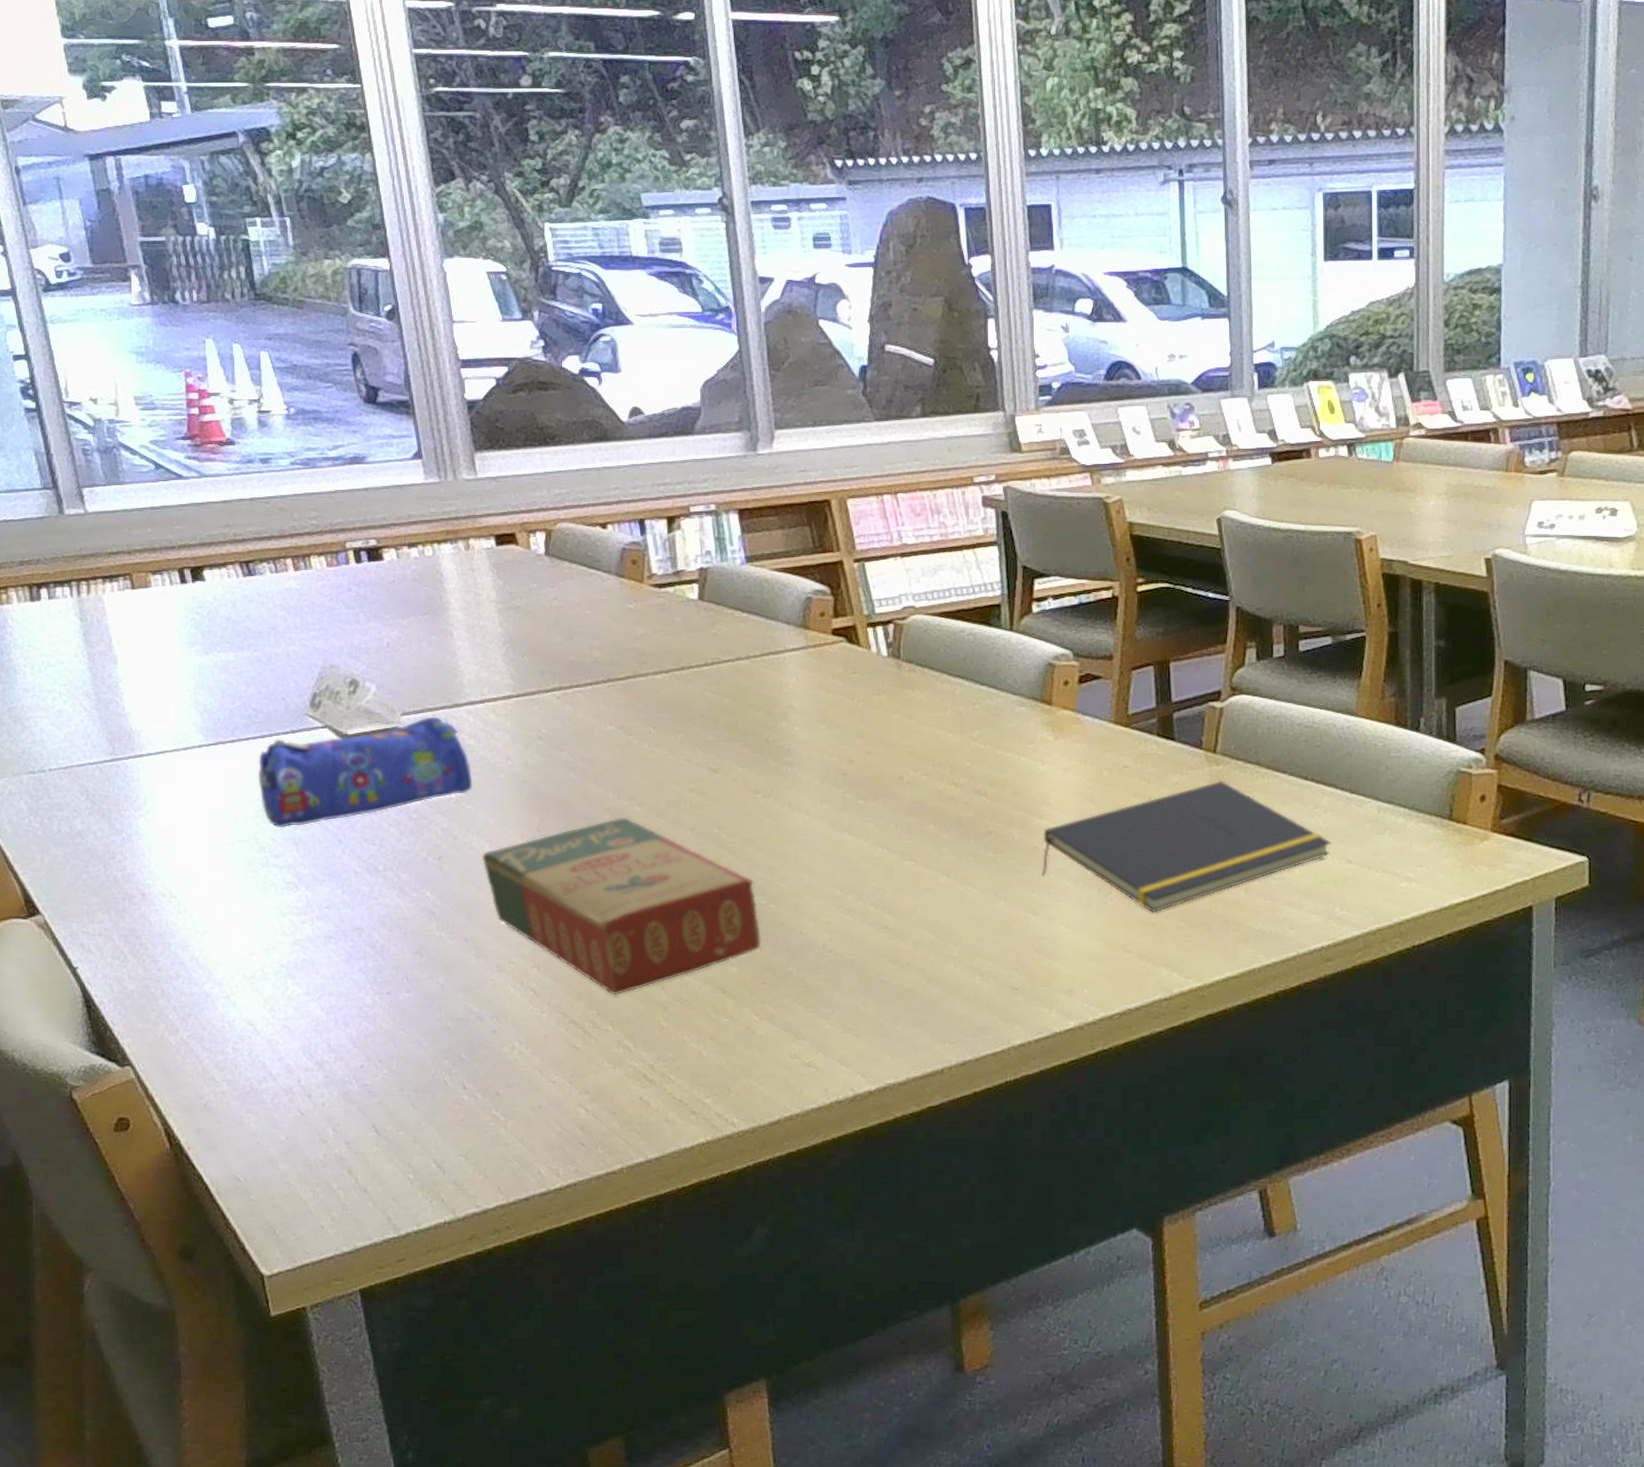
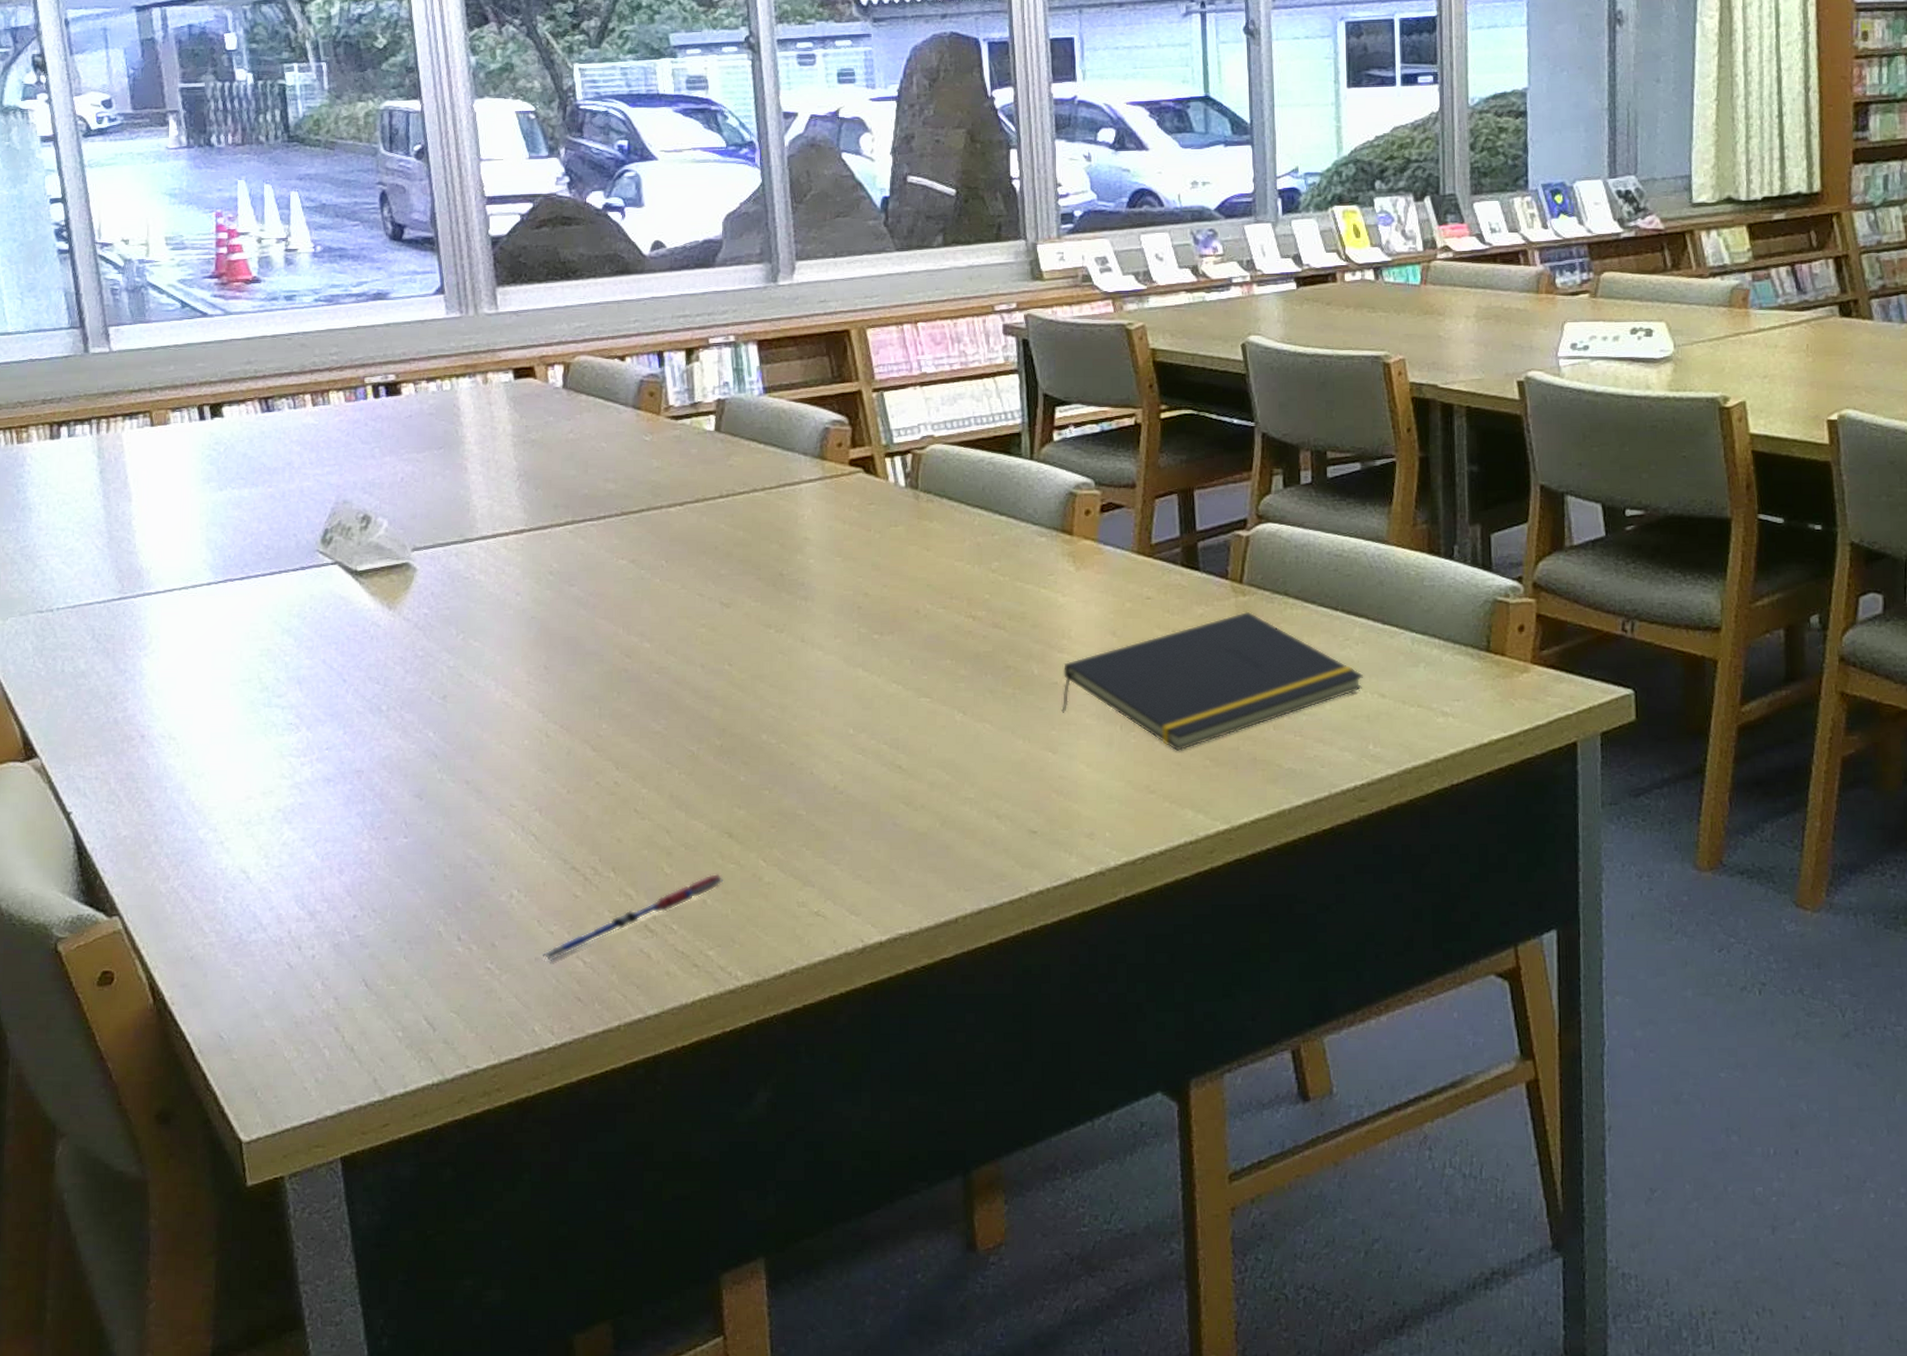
pencil case: present [258,716,473,829] -> none [265,552,481,668]
book: present [481,817,762,996] -> none [486,653,771,841]
pen: none [544,1026,718,1108] -> present [540,873,724,961]

